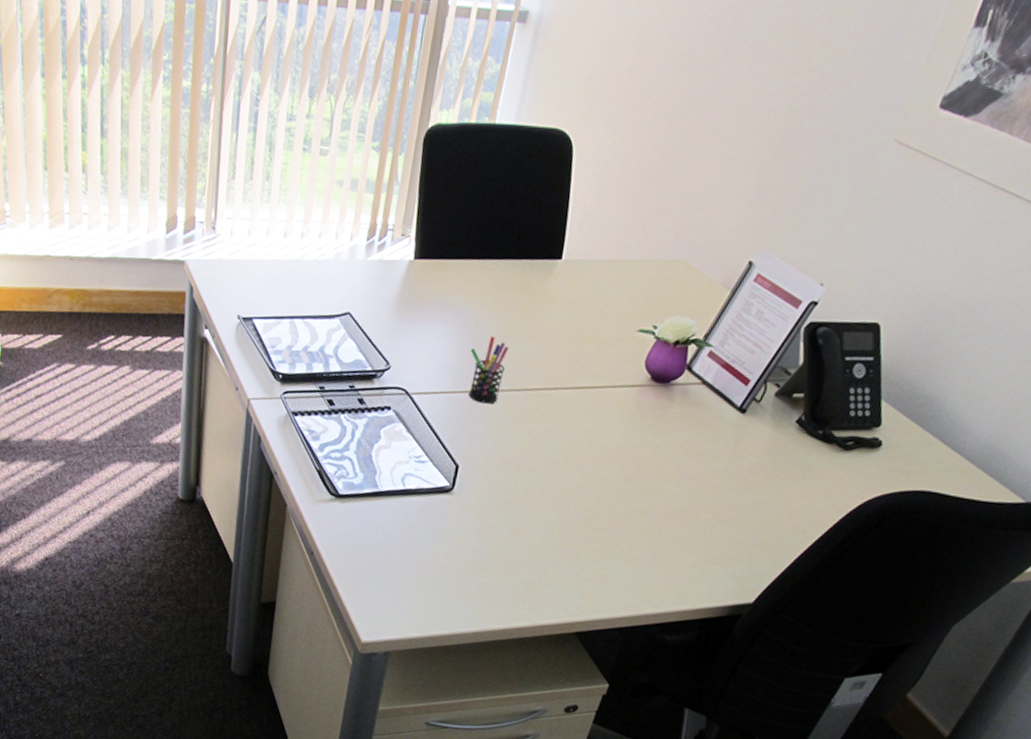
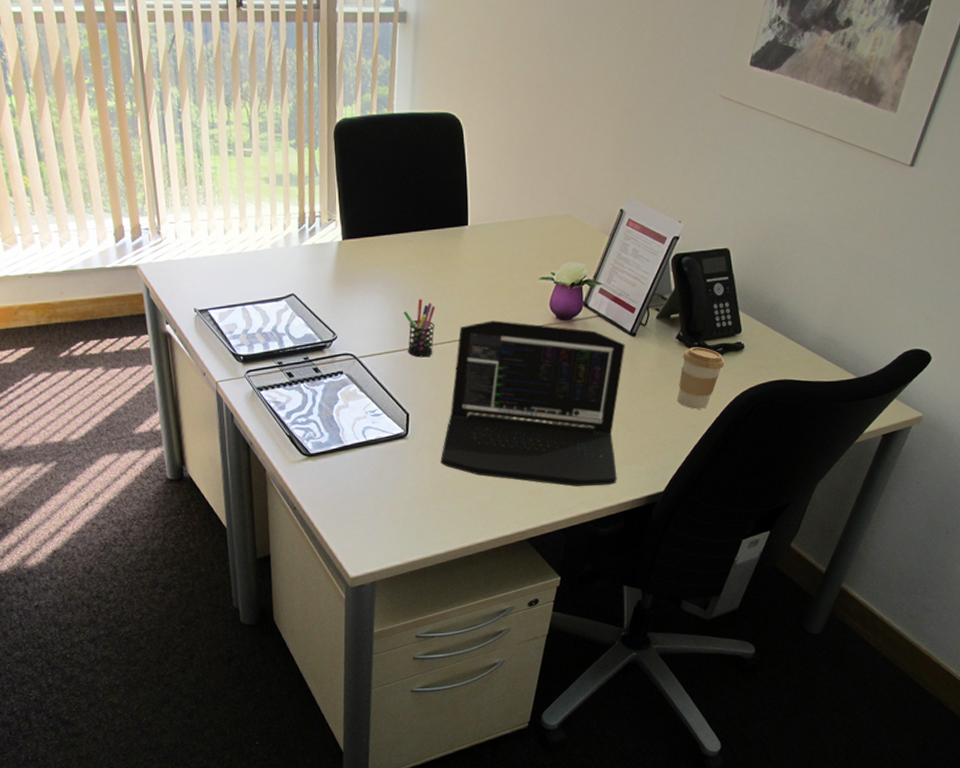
laptop: none [486,371,731,586] -> present [440,320,625,487]
coffee cup: none [786,436,855,512] -> present [677,347,725,409]

